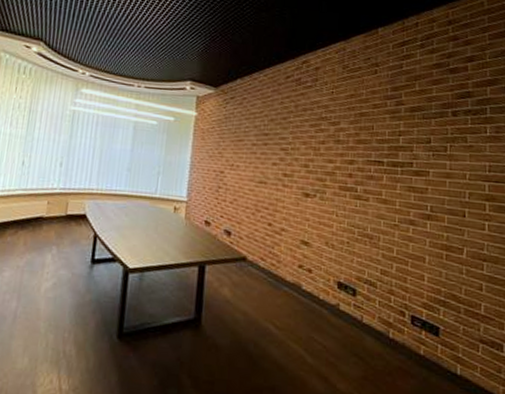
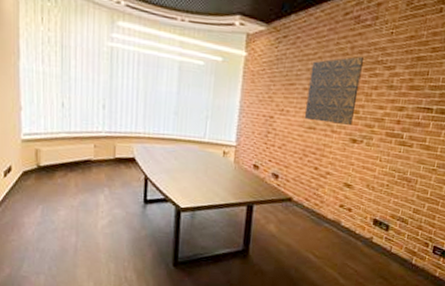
wall panel: none [254,114,308,179] -> present [304,56,363,125]

